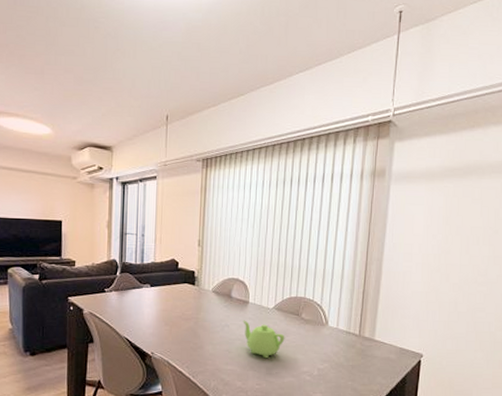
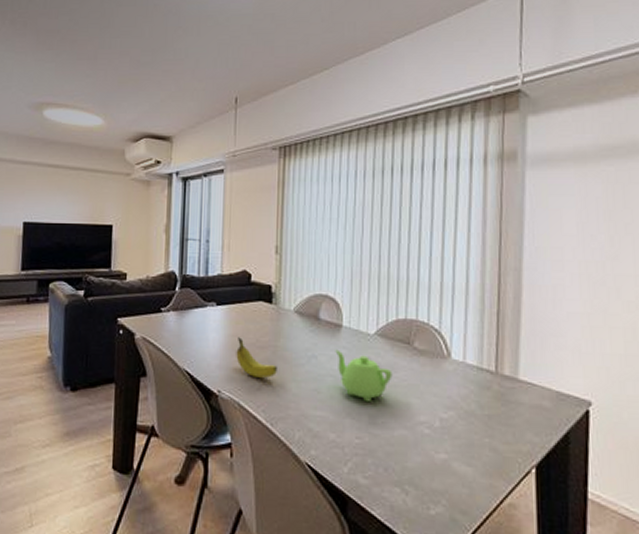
fruit: none [166,311,198,342] -> present [236,337,277,378]

